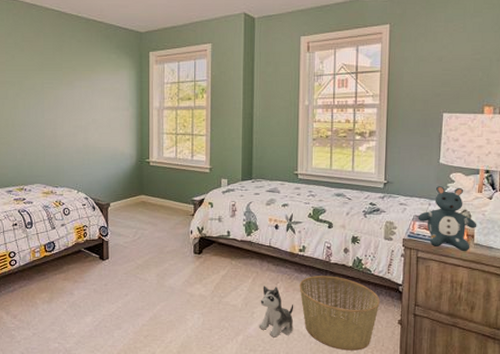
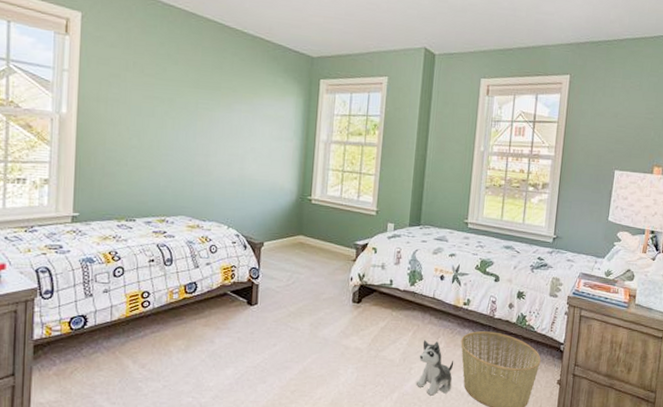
stuffed animal: present [418,186,477,252] -> none [583,244,640,312]

